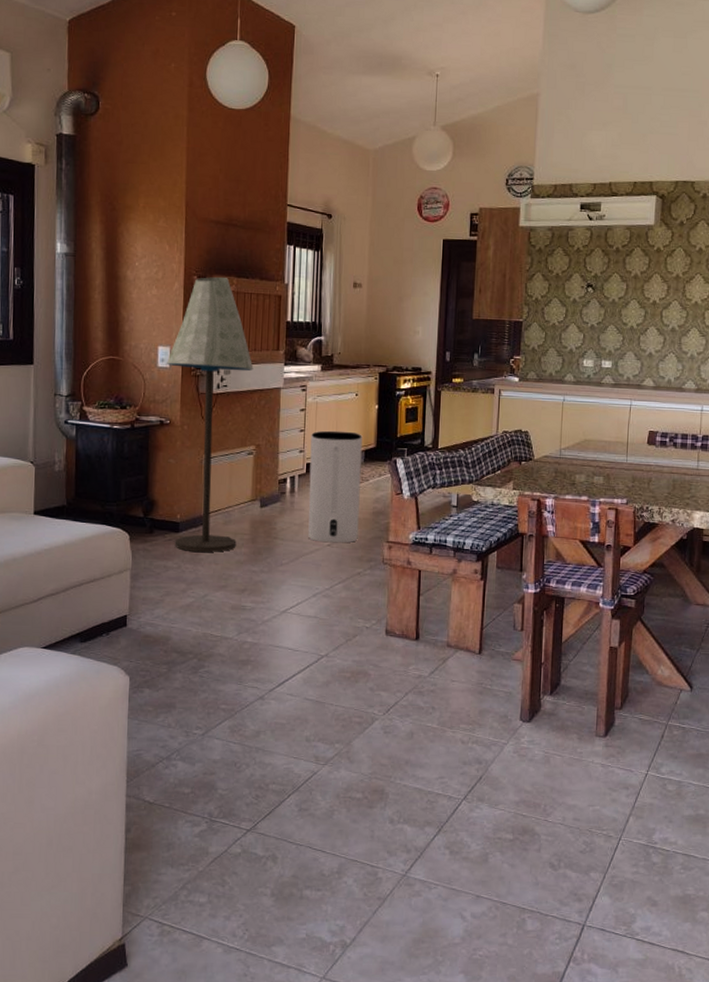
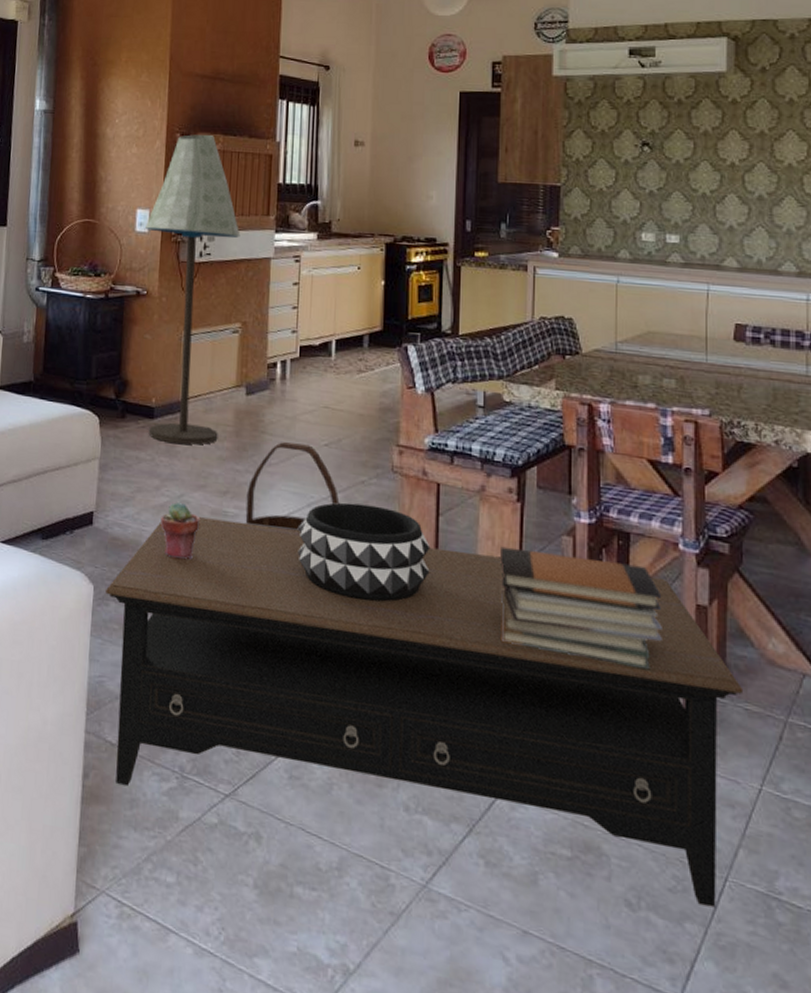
coffee table: none [140,612,640,859] -> present [106,517,744,908]
potted succulent: none [187,601,222,649] -> present [160,501,201,560]
basket: none [261,544,340,618] -> present [245,441,340,532]
decorative bowl: none [305,591,413,667] -> present [298,502,431,602]
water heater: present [308,430,362,543] -> none [301,308,366,444]
book stack: none [465,616,586,698] -> present [500,546,662,670]

